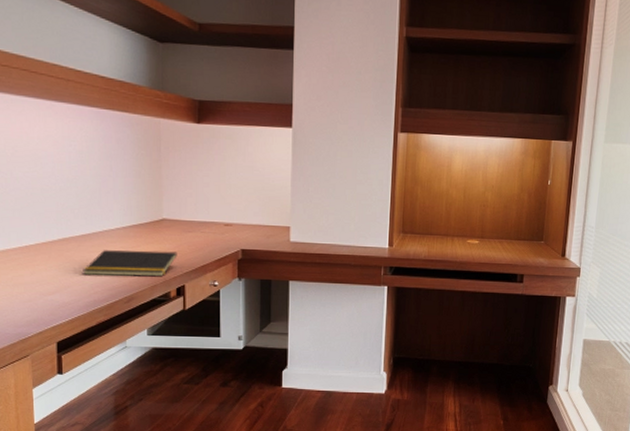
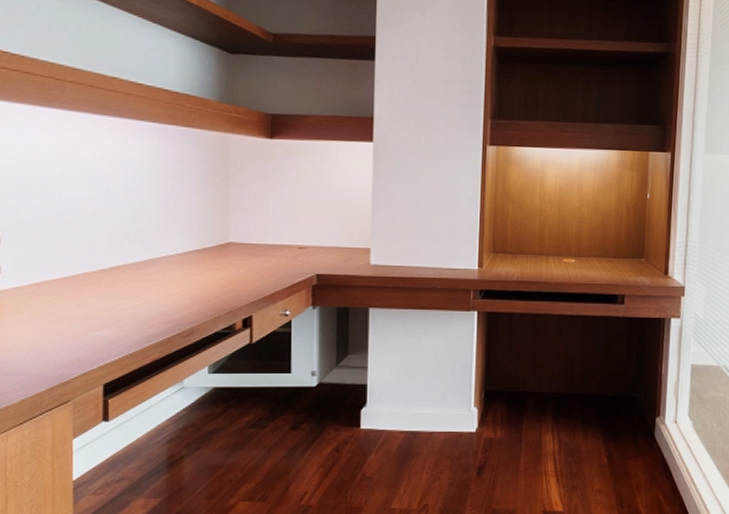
notepad: present [83,250,178,277] -> none [136,278,245,308]

